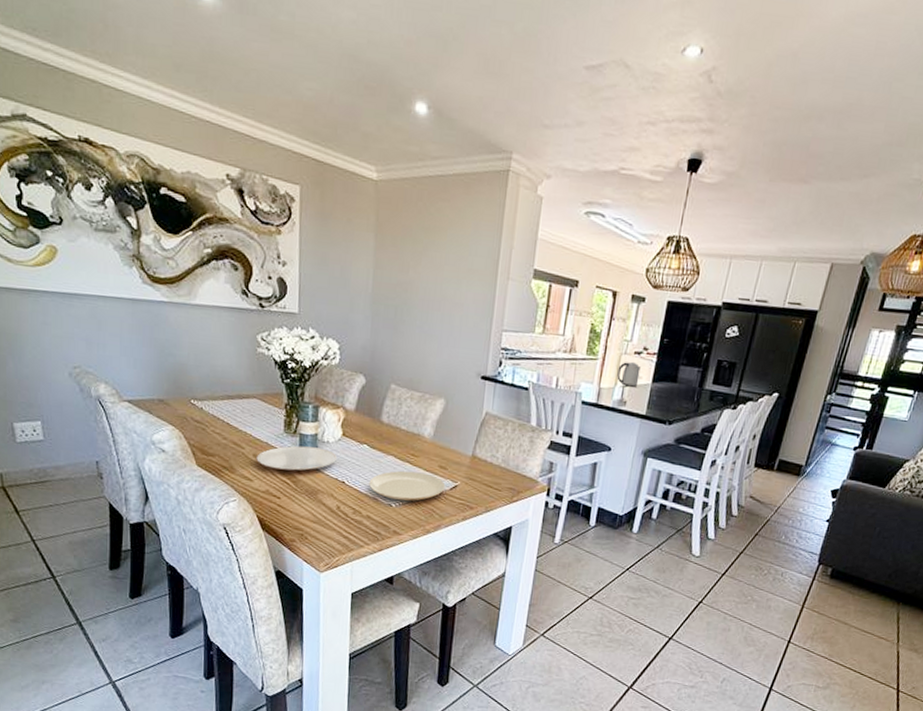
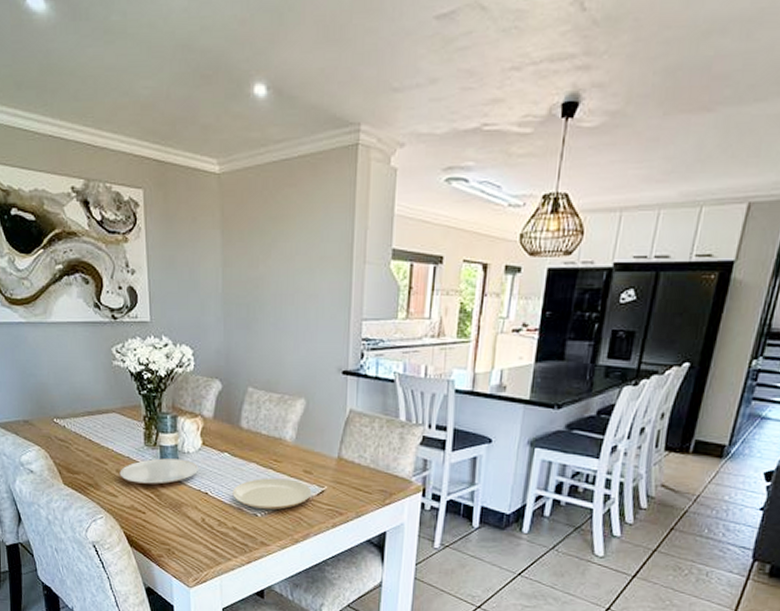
kettle: present [617,361,641,389] -> none [493,340,521,371]

